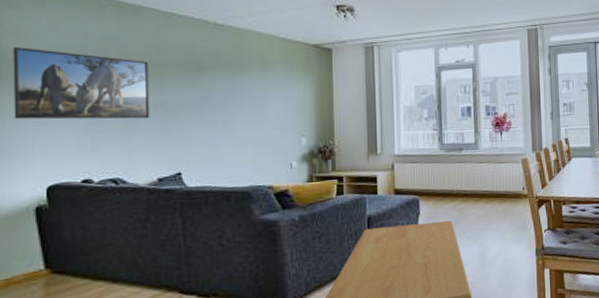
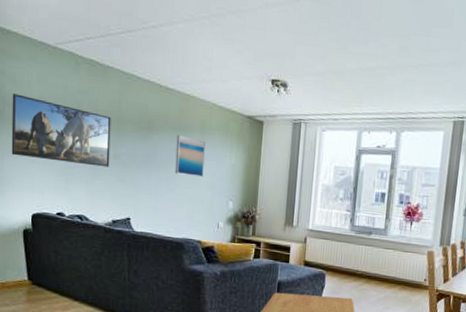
wall art: none [232,73,268,116] -> present [175,135,205,178]

